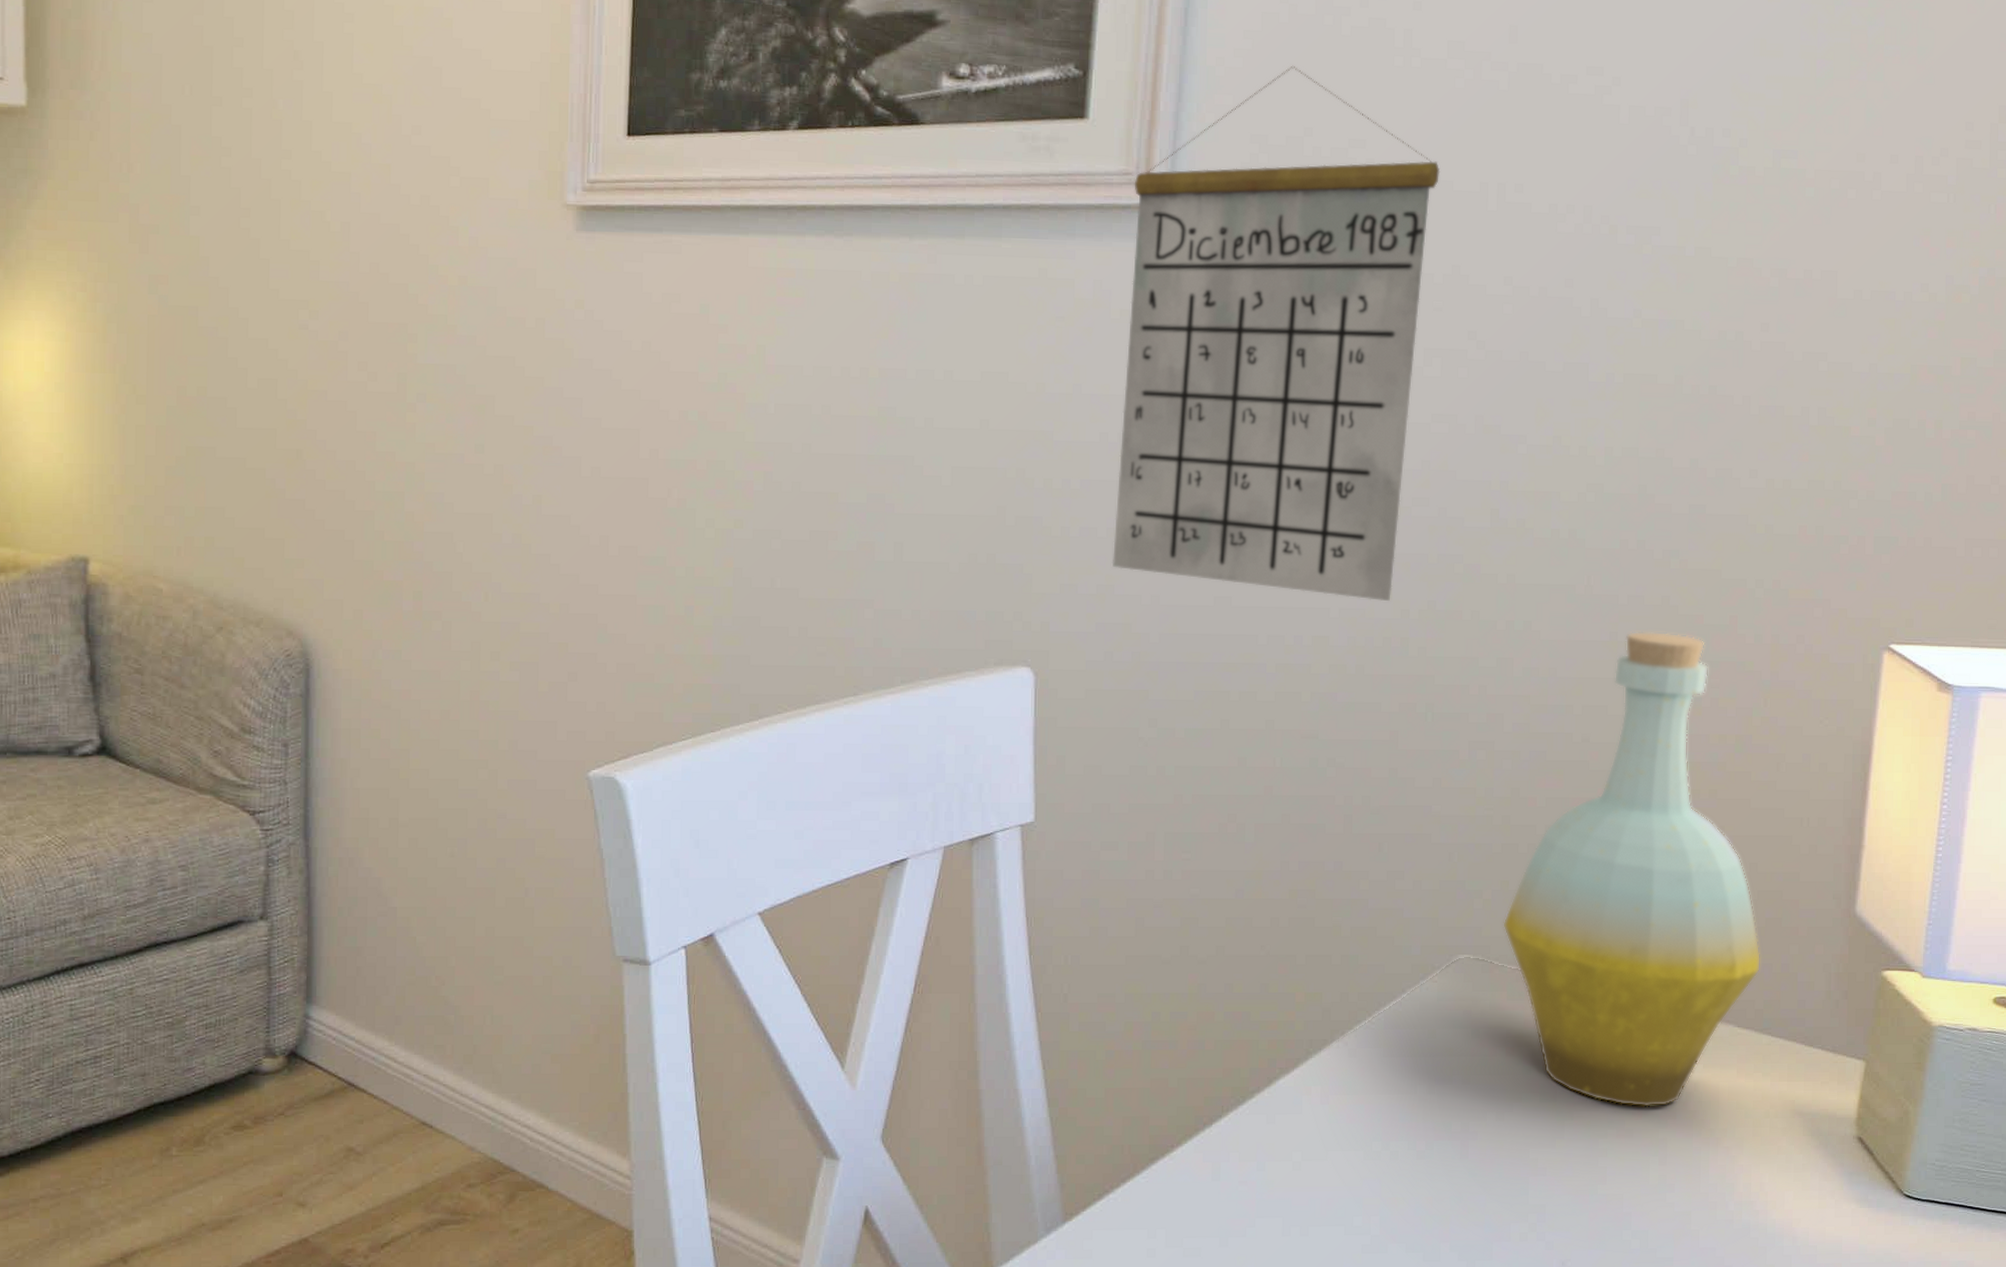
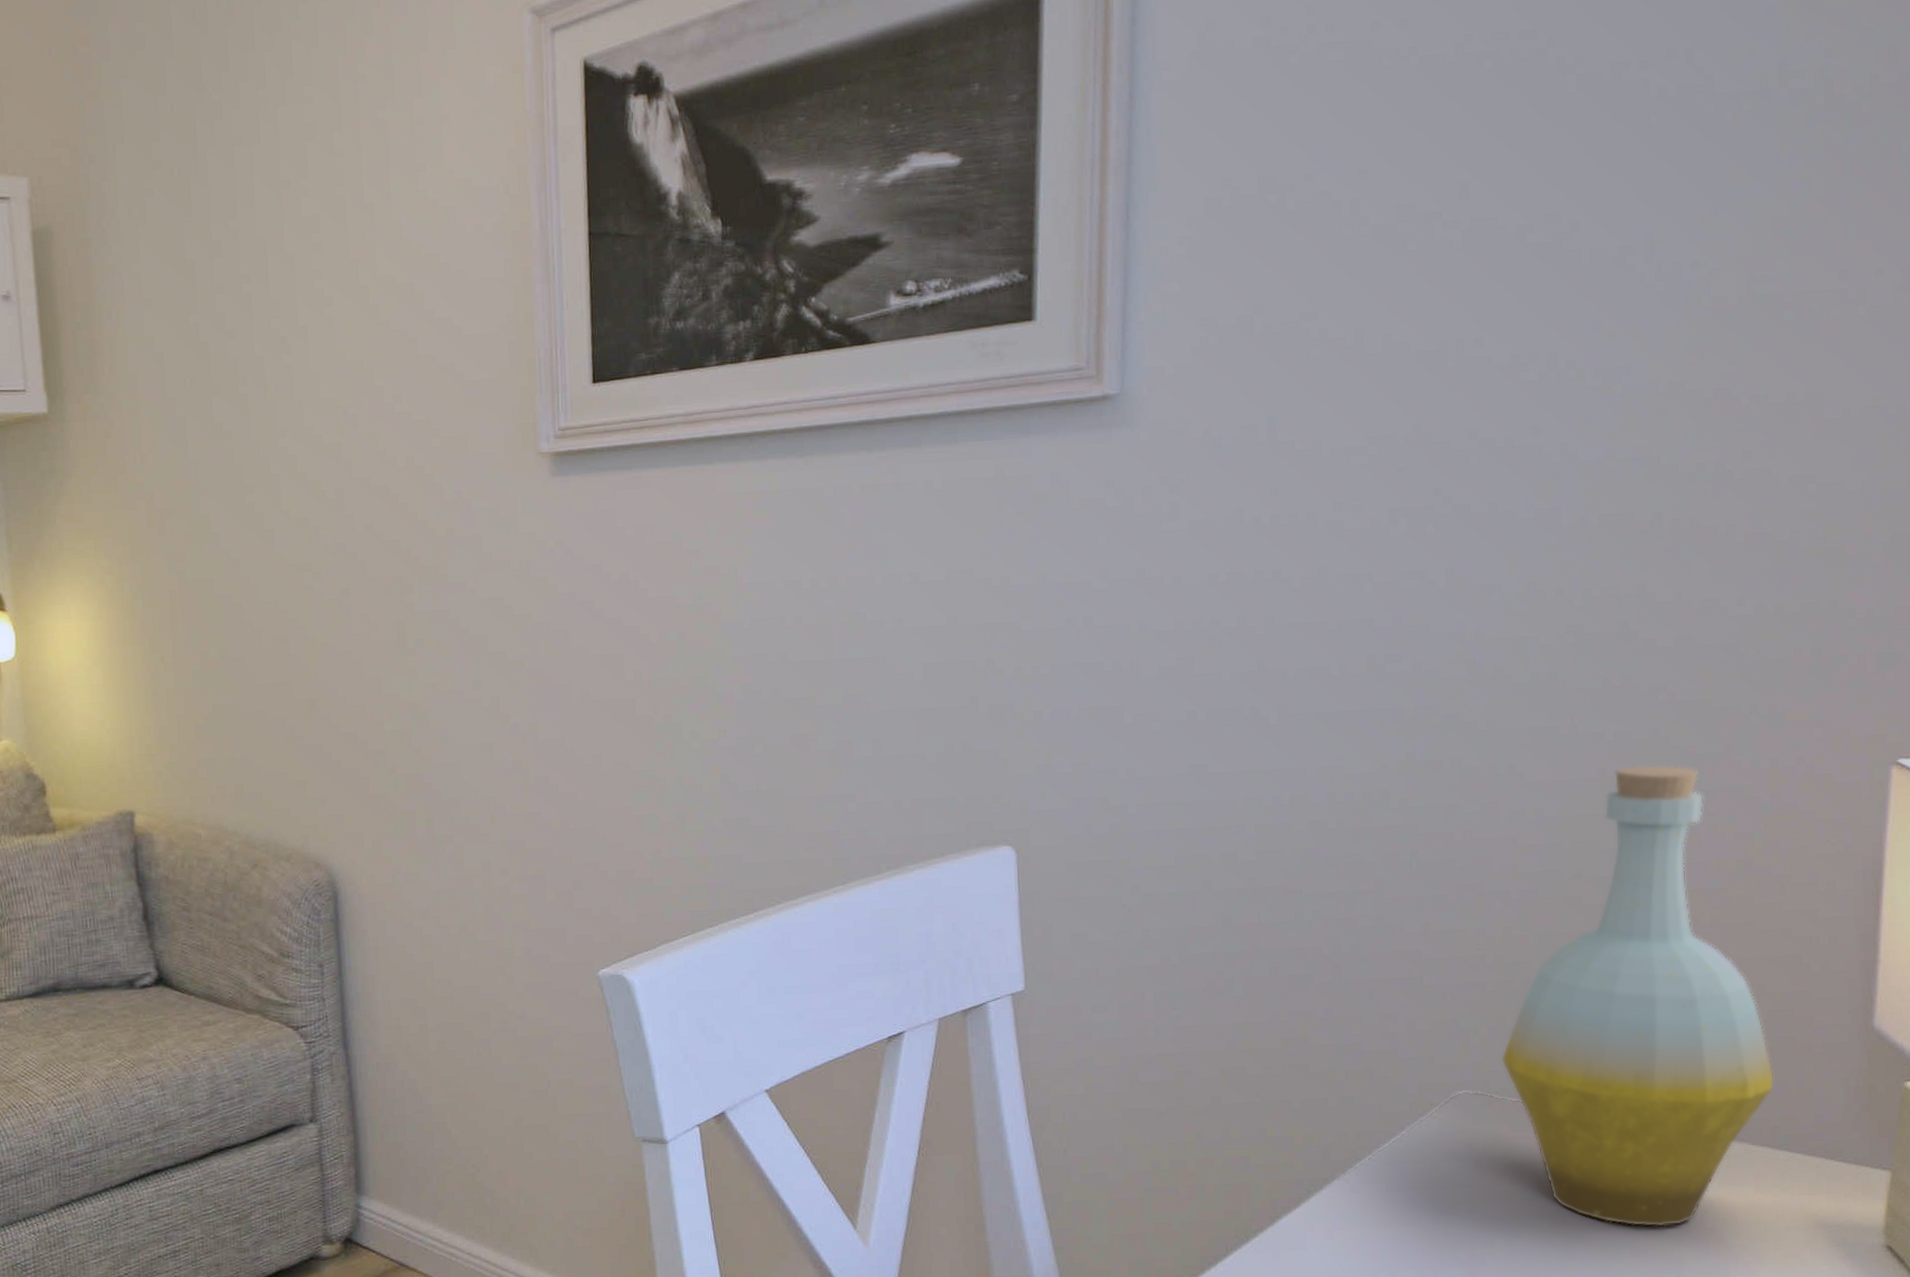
calendar: present [1112,65,1440,602] -> none [1085,247,1396,757]

